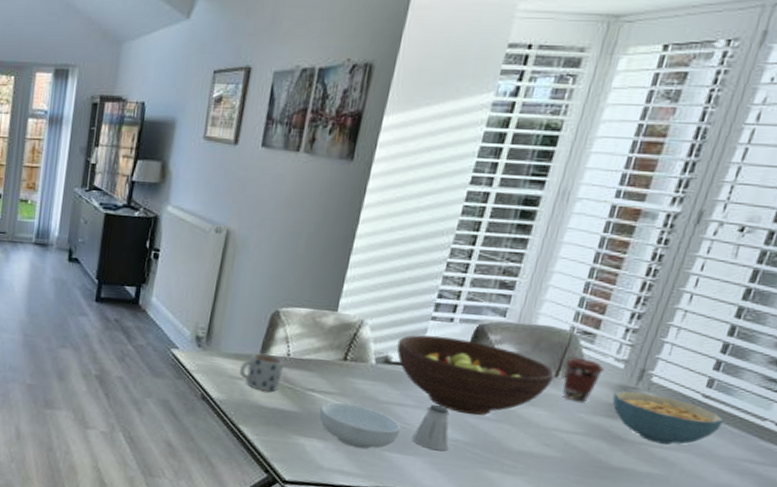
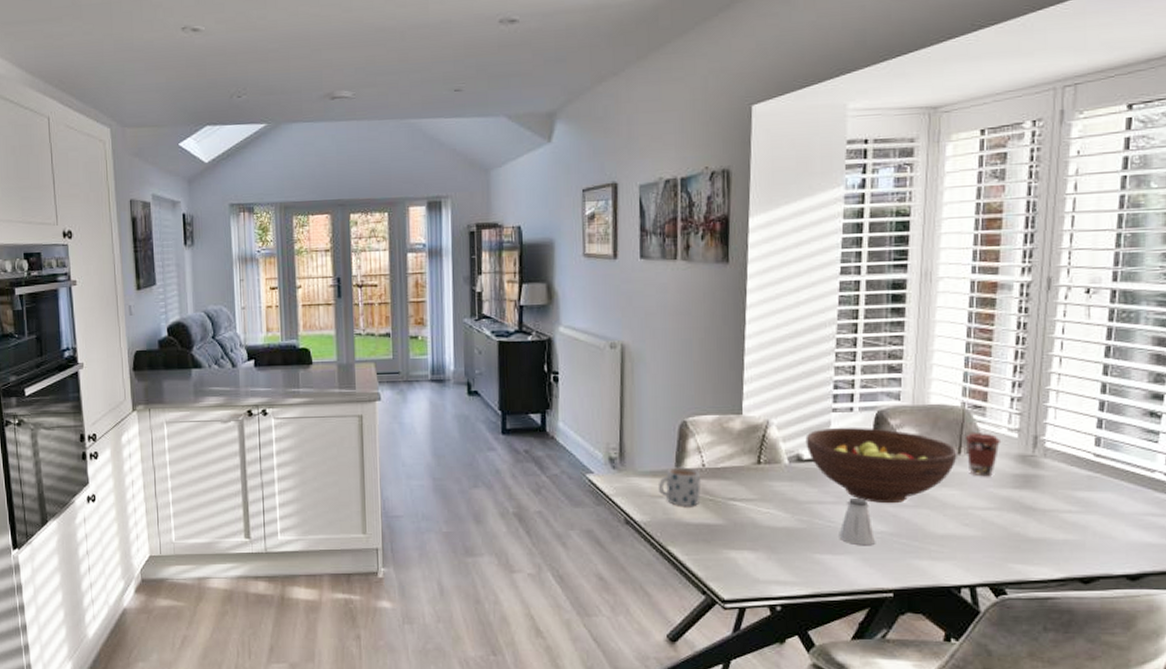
cereal bowl: present [319,402,401,449] -> none [744,508,827,553]
cereal bowl: present [612,391,724,445] -> none [1015,459,1119,508]

